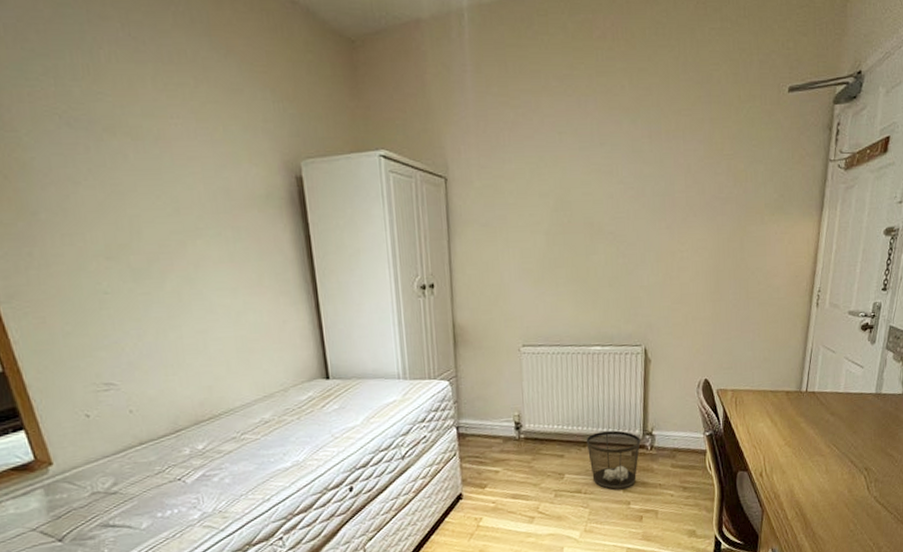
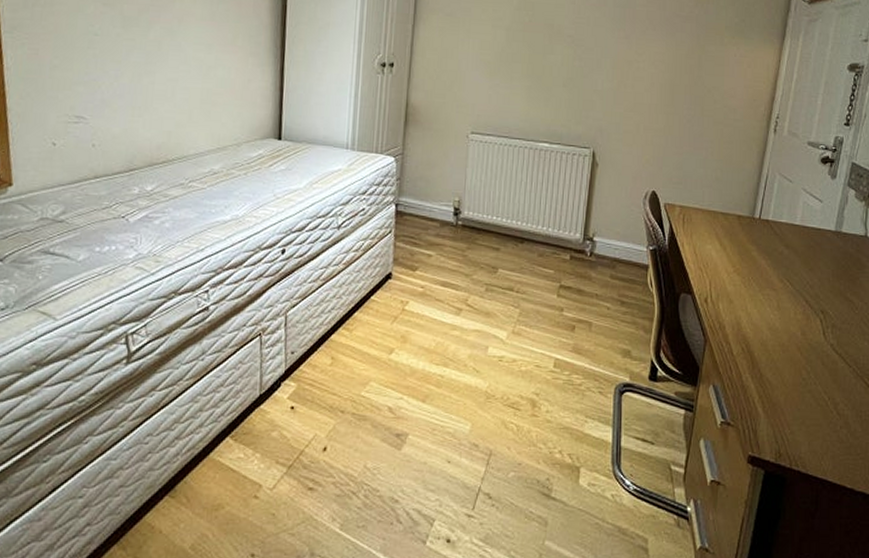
waste bin: present [586,430,641,490] -> none [524,230,581,293]

